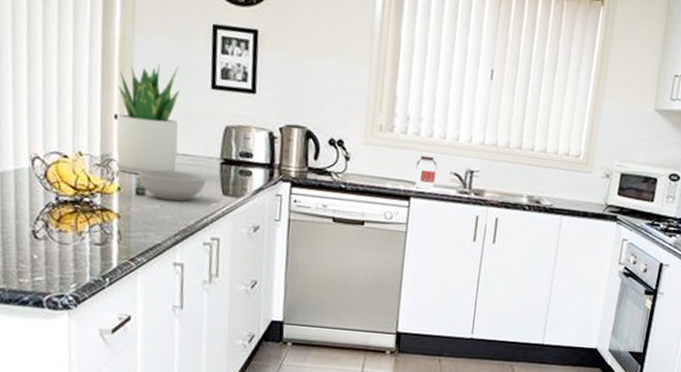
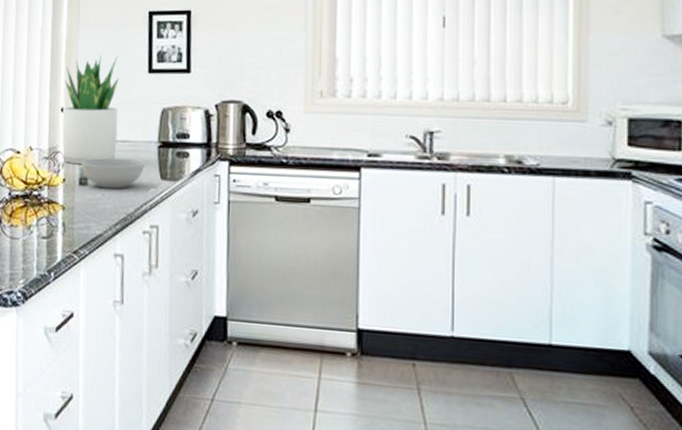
jar: present [415,155,437,190] -> none [364,119,389,158]

